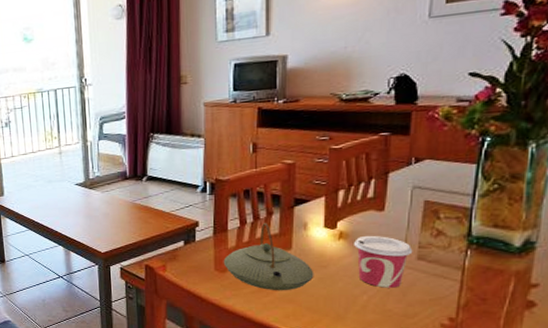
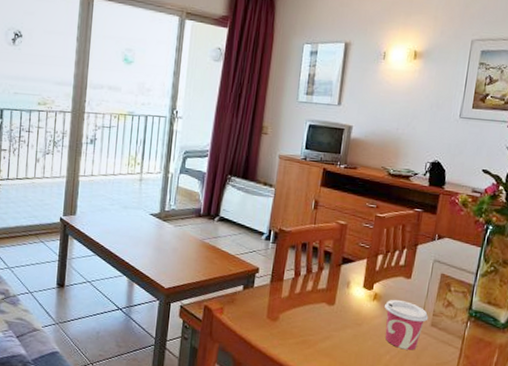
teapot: present [223,222,314,291] -> none [275,276,350,345]

